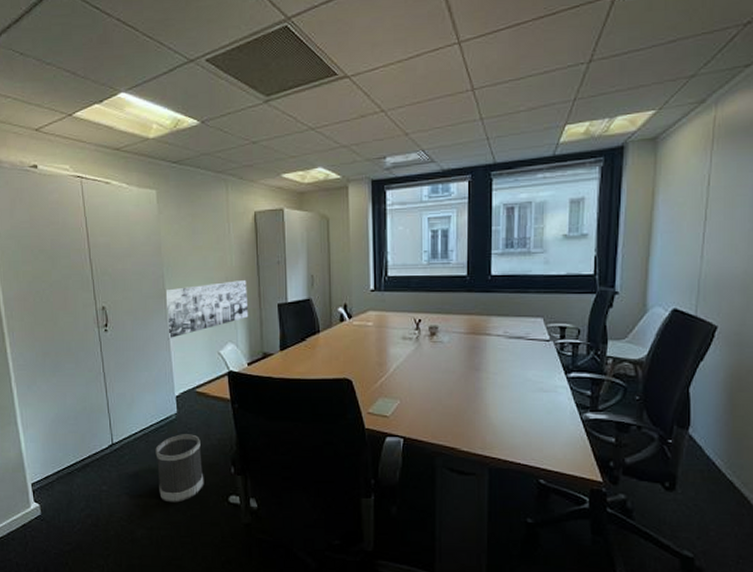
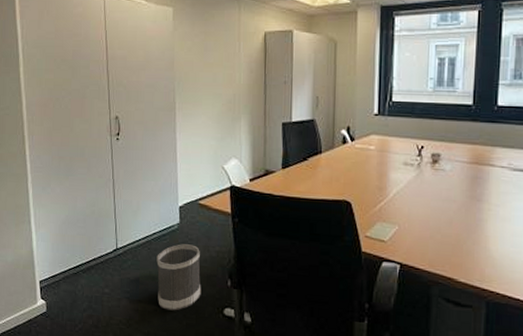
wall art: present [166,279,249,340] -> none [175,97,254,151]

